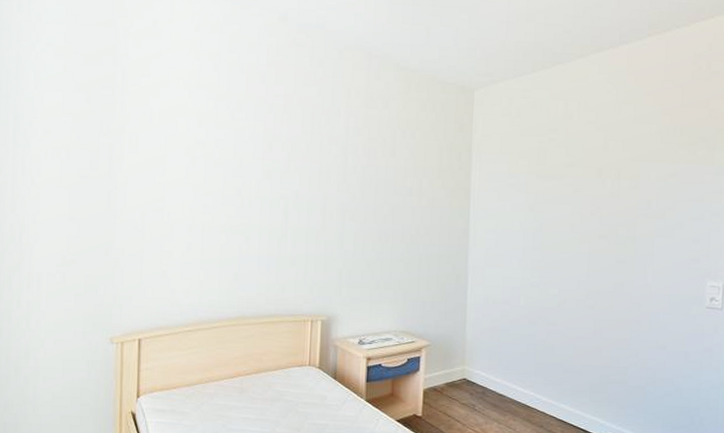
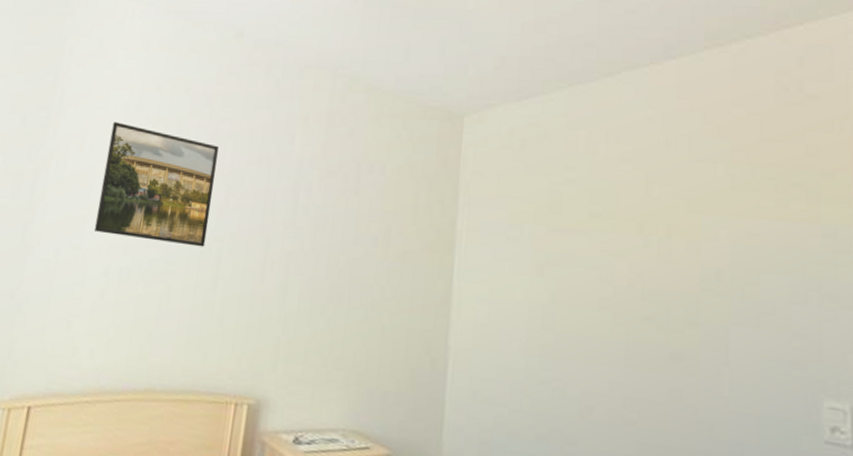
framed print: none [173,98,276,204] -> present [94,121,219,247]

